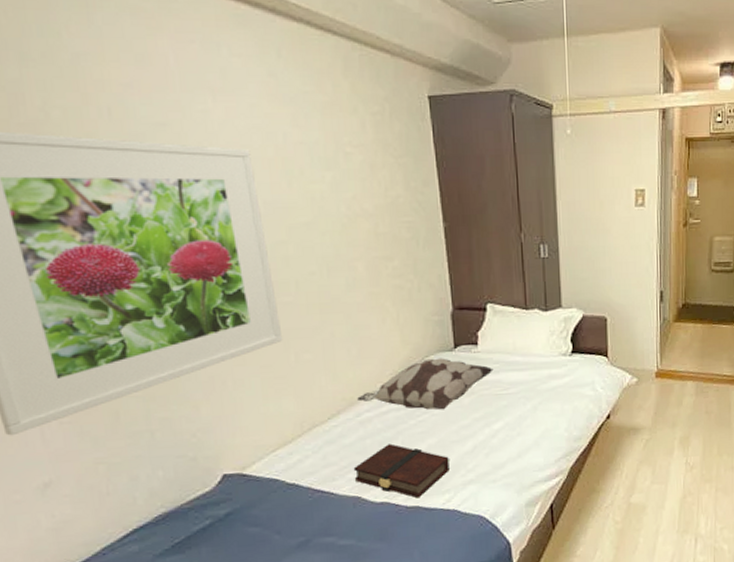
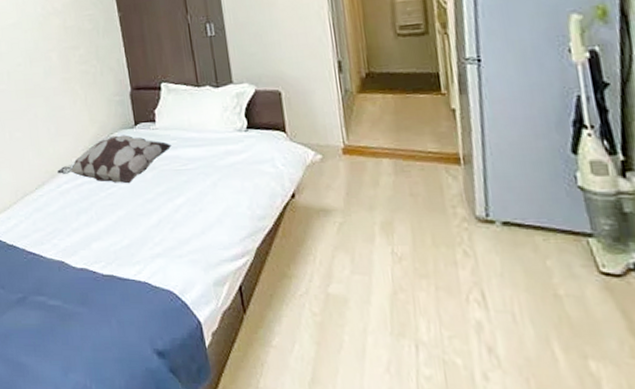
book: present [353,443,450,498] -> none [57,214,138,267]

